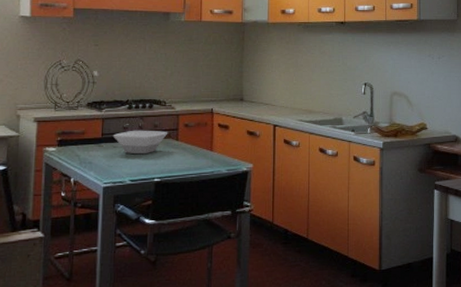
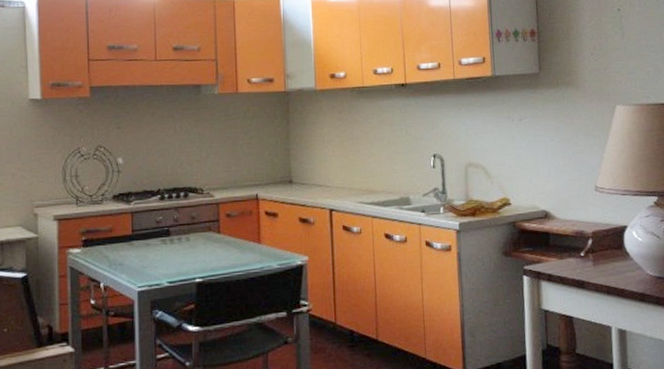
bowl: present [113,130,168,155] -> none [144,223,208,252]

